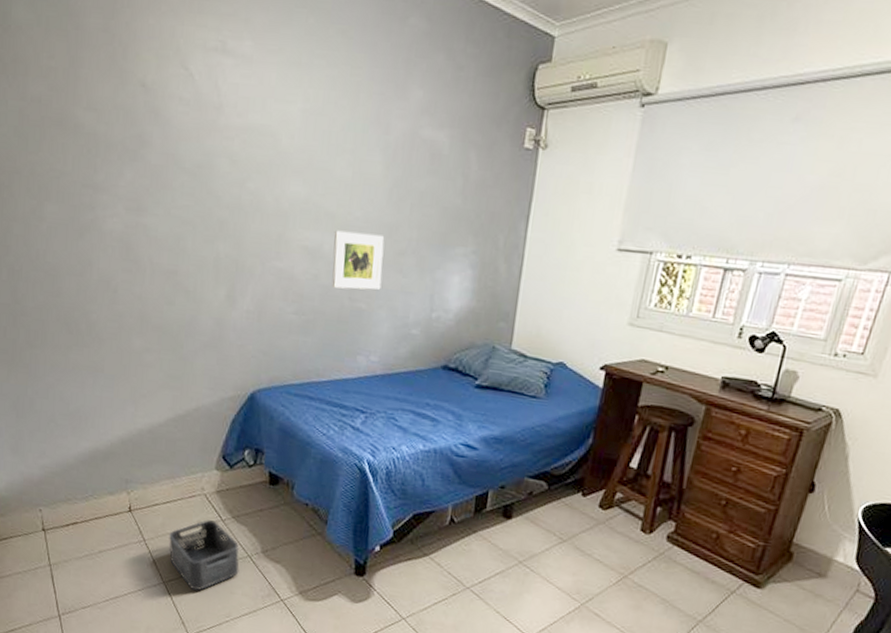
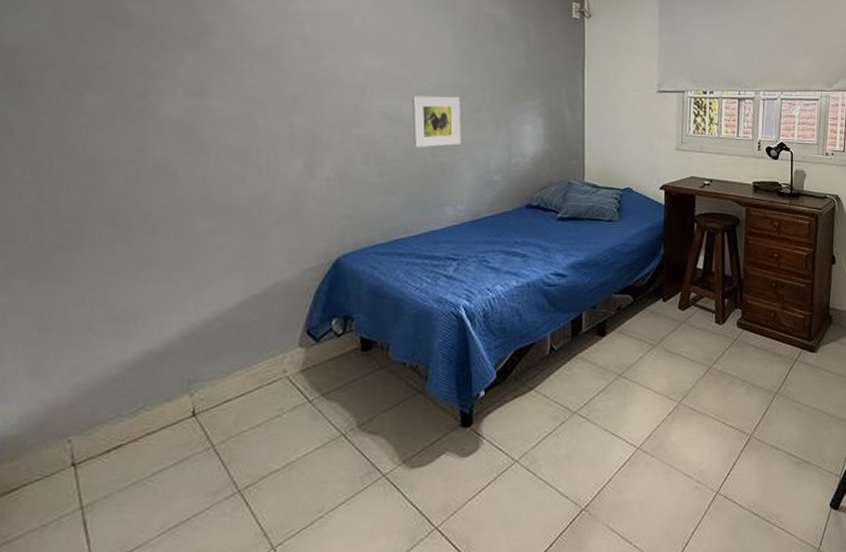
storage bin: present [169,520,239,591] -> none [244,404,332,491]

